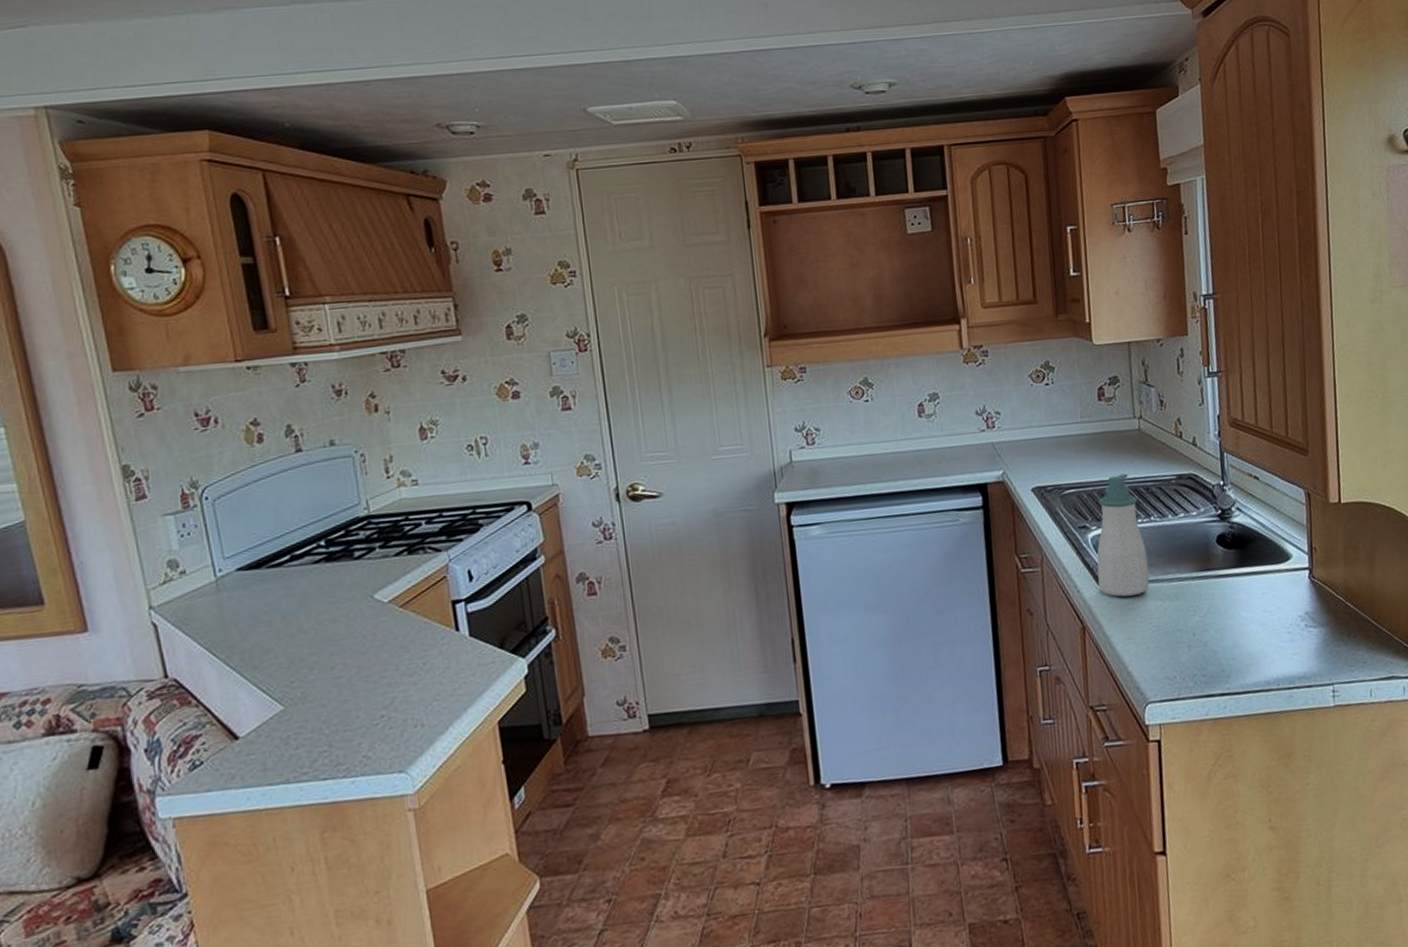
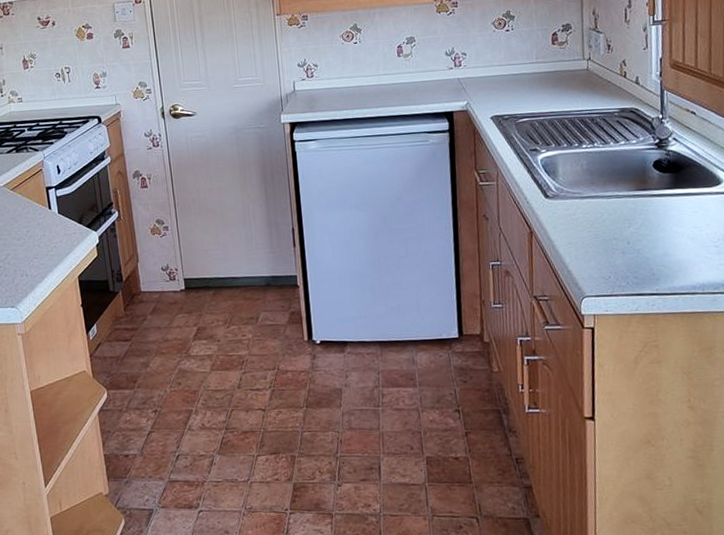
soap bottle: present [1097,473,1150,597] -> none [545,106,591,209]

